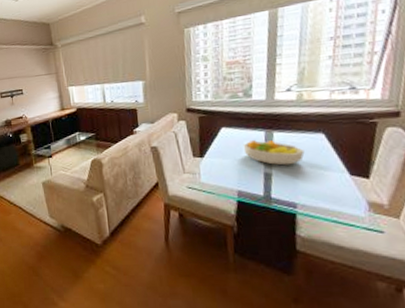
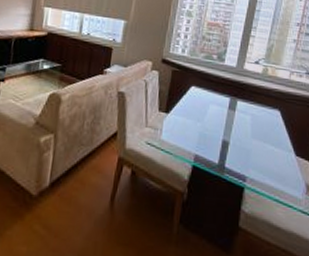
fruit bowl: present [243,139,305,166] -> none [208,104,261,137]

